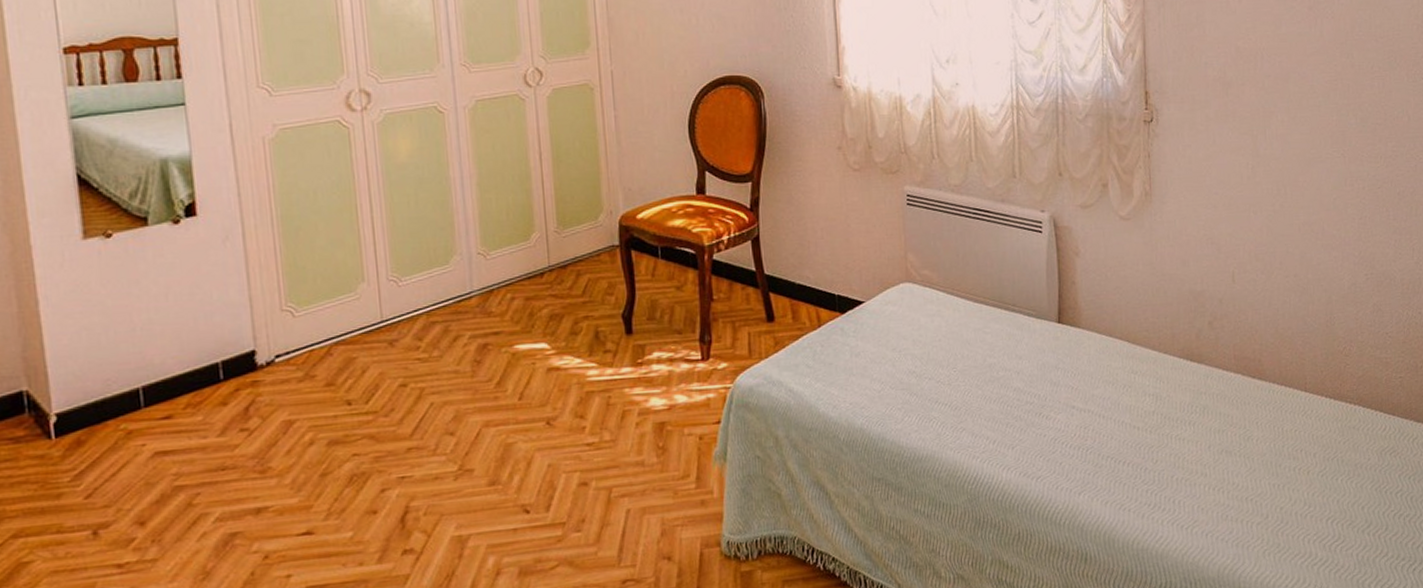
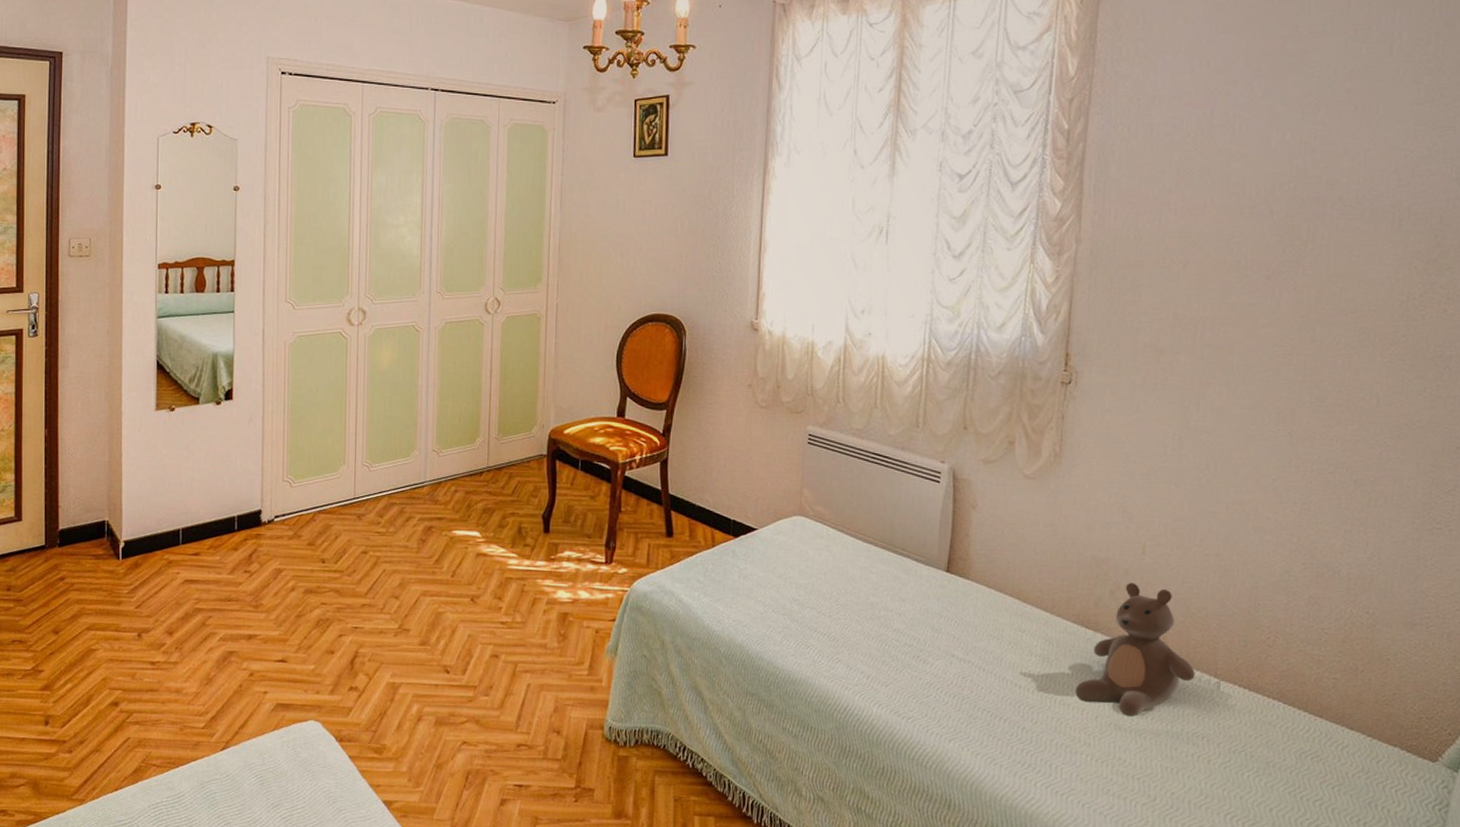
teddy bear: none [1188,311,1289,442] -> present [1075,582,1195,718]

